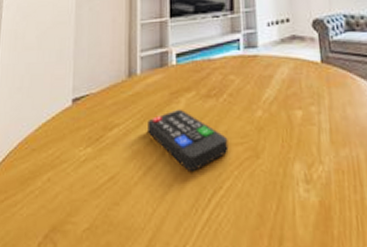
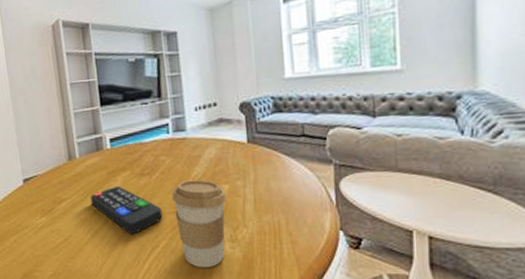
coffee cup: none [240,104,300,219] -> present [172,180,227,268]

